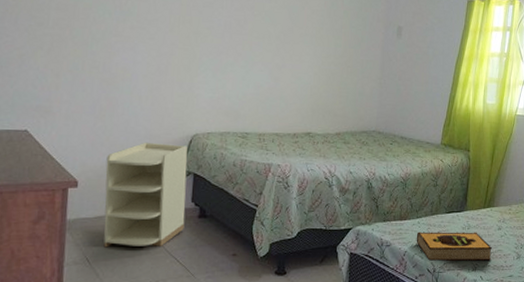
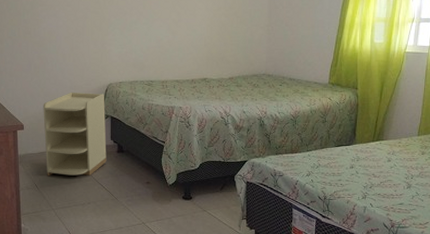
hardback book: present [416,231,493,261] -> none [307,163,383,189]

